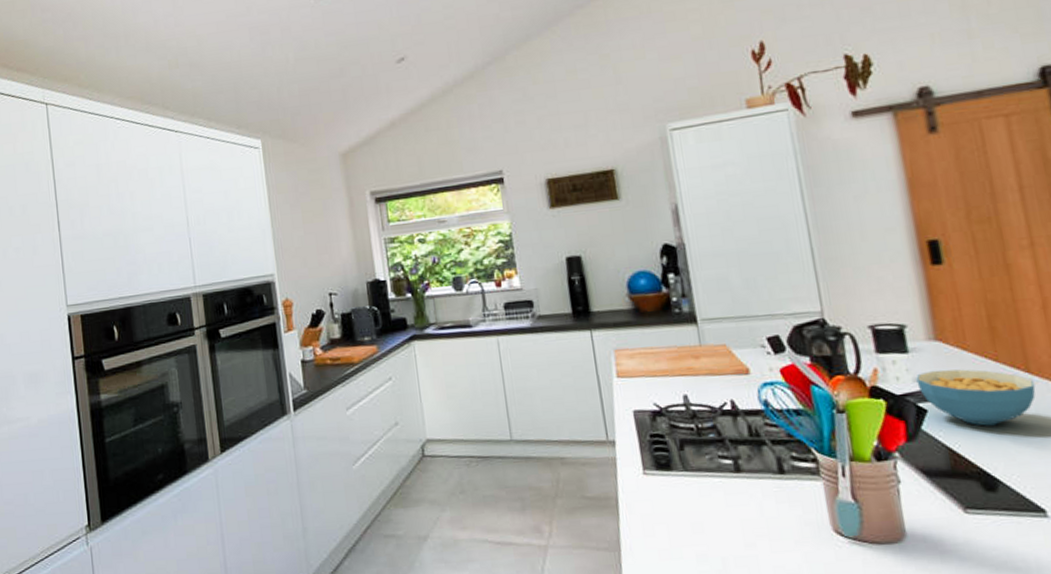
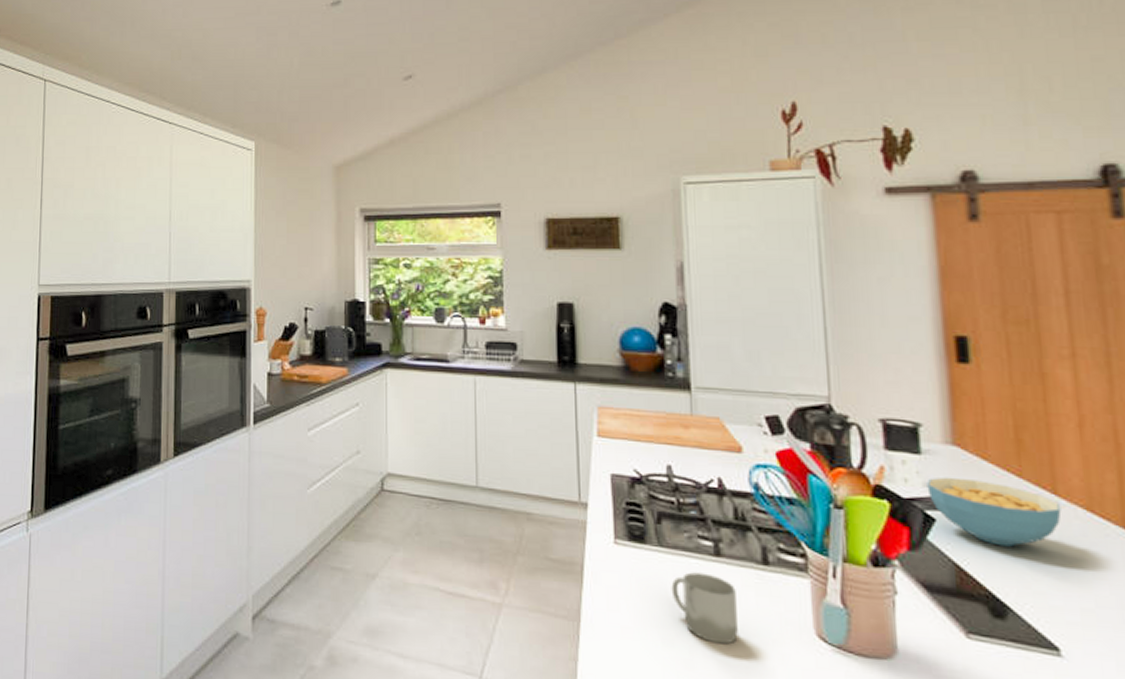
cup: none [699,489,764,552] -> present [671,572,738,645]

